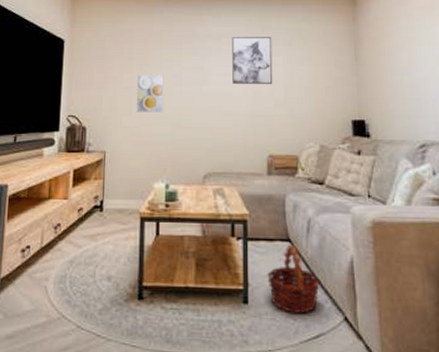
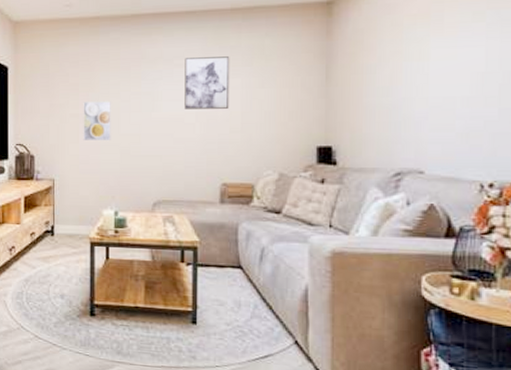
basket: present [267,245,320,314] -> none [216,272,271,336]

